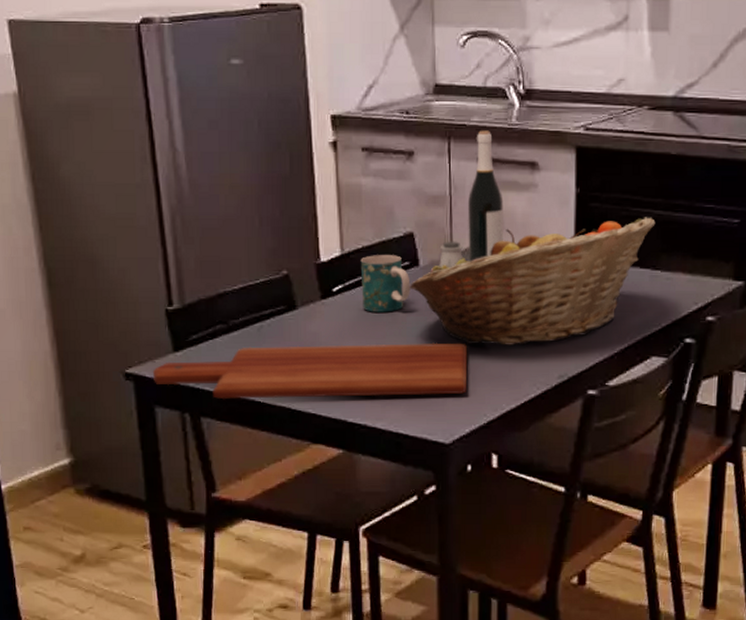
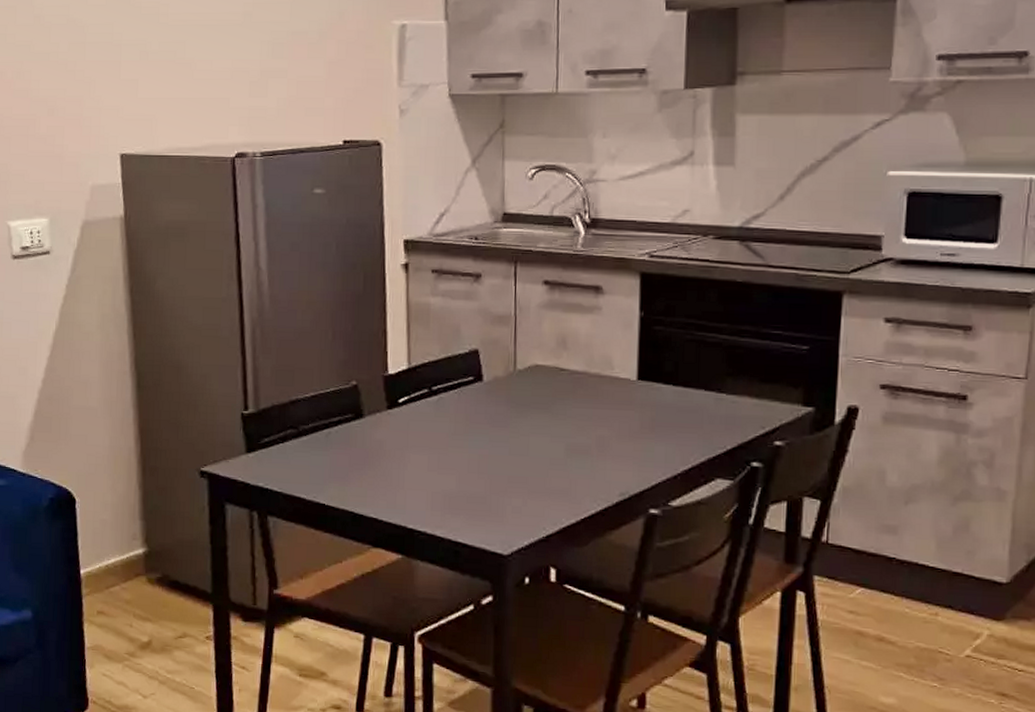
cutting board: present [152,342,468,400] -> none [225,451,529,507]
mug: present [360,255,411,312] -> none [426,369,474,424]
fruit basket: present [409,217,656,345] -> none [473,341,721,461]
saltshaker: present [439,241,463,268] -> none [502,358,526,385]
wine bottle: present [467,130,504,262] -> none [531,256,567,379]

